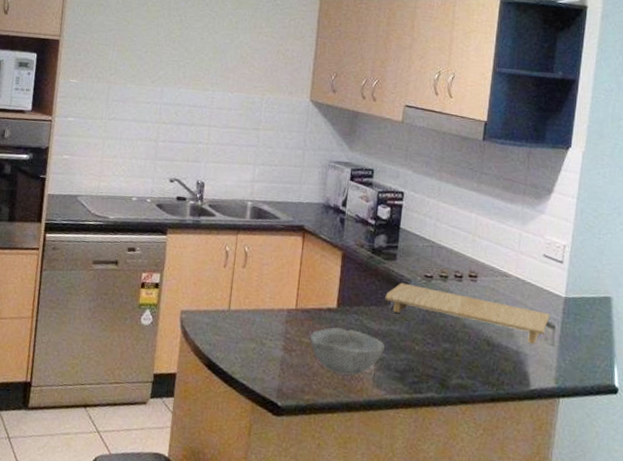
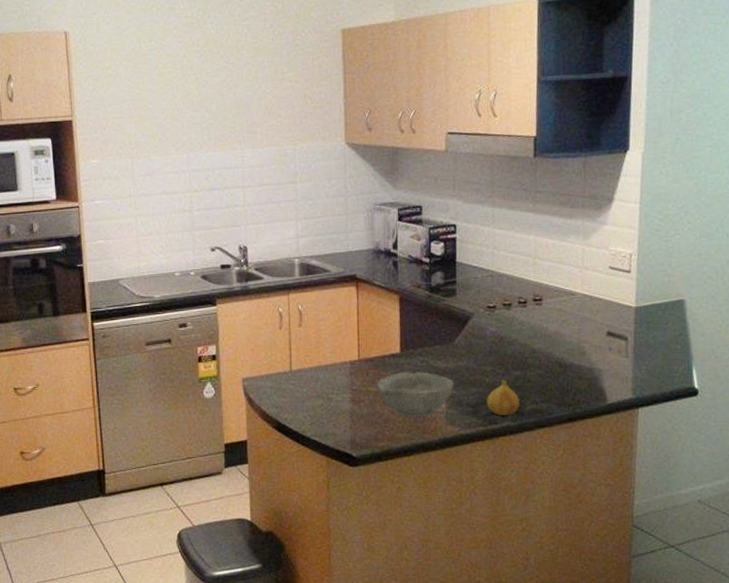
cutting board: present [385,282,550,345] -> none [449,317,622,359]
fruit: none [413,349,446,387] -> present [486,379,519,416]

